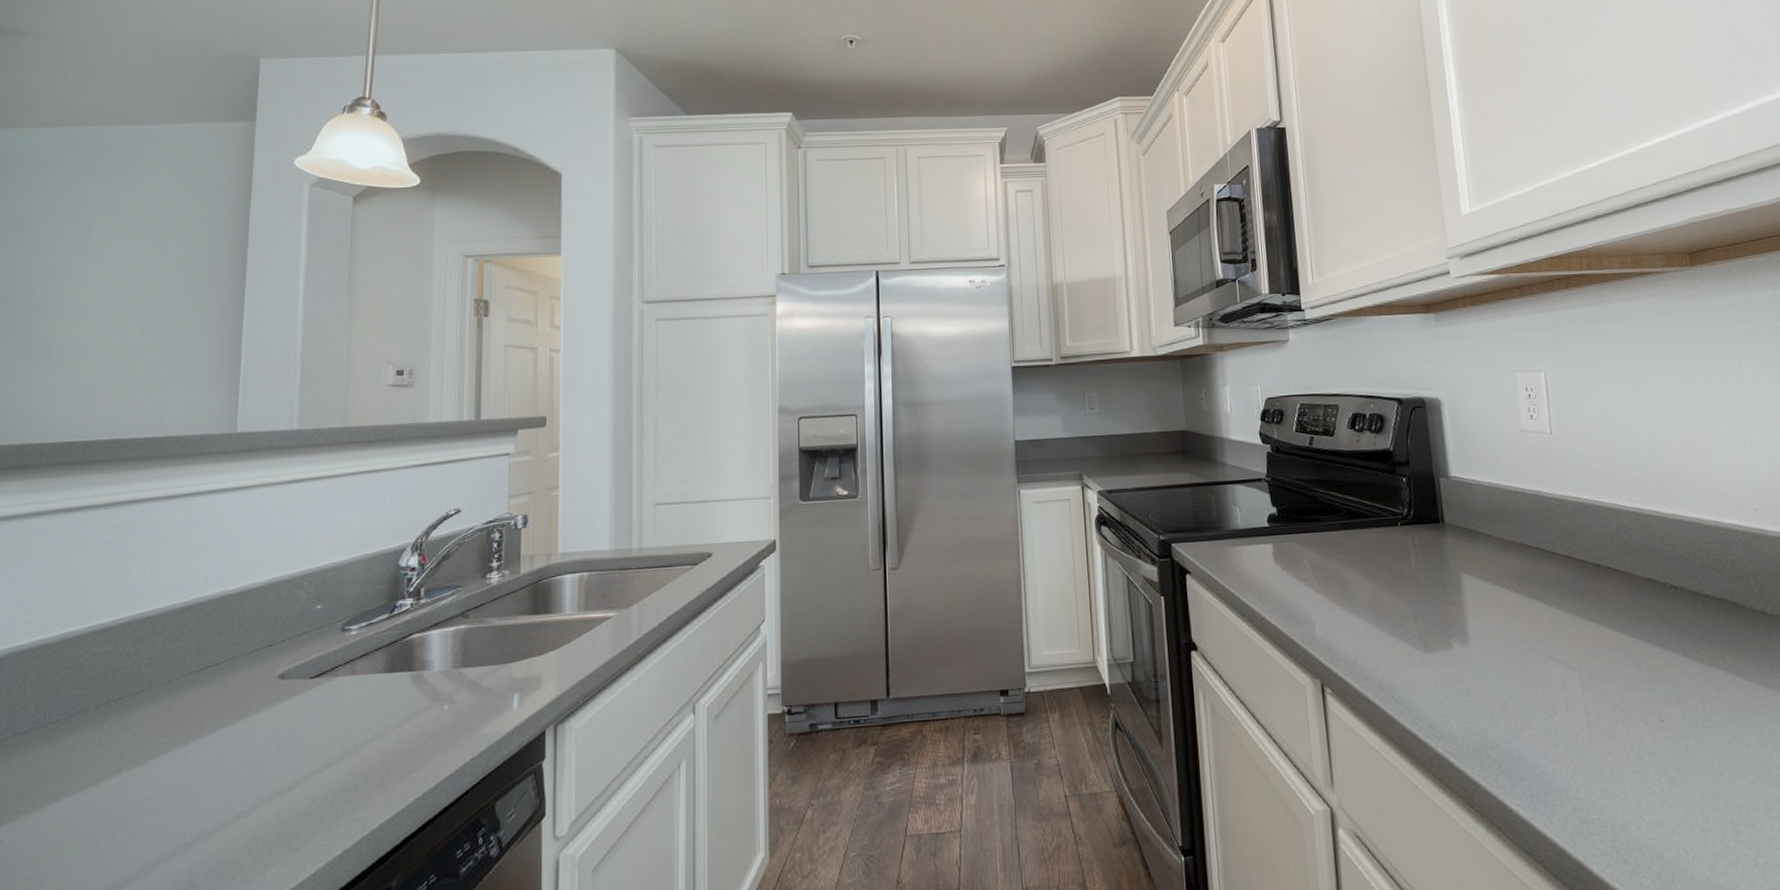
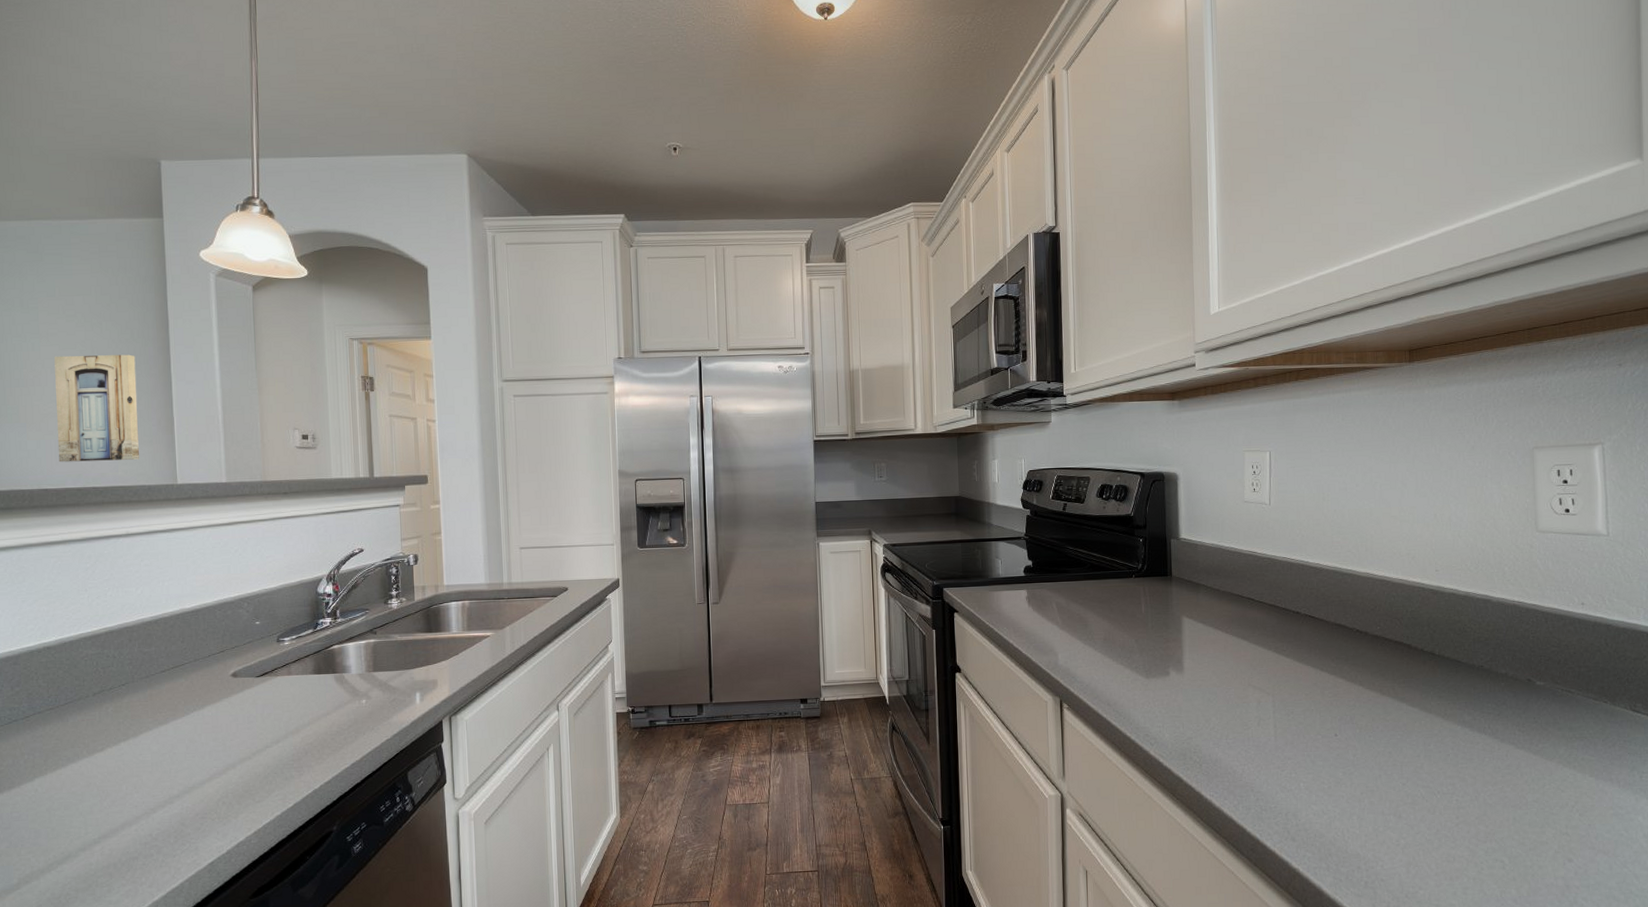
wall art: none [92,277,203,409] -> present [54,354,139,462]

